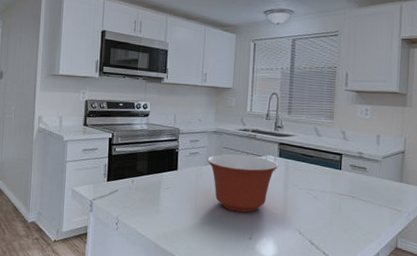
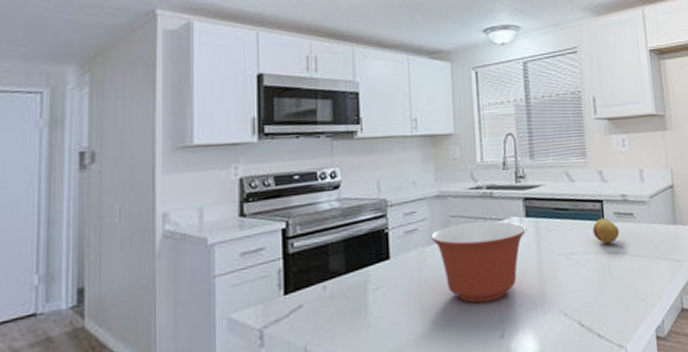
fruit: none [330,167,352,188] -> present [592,217,619,244]

